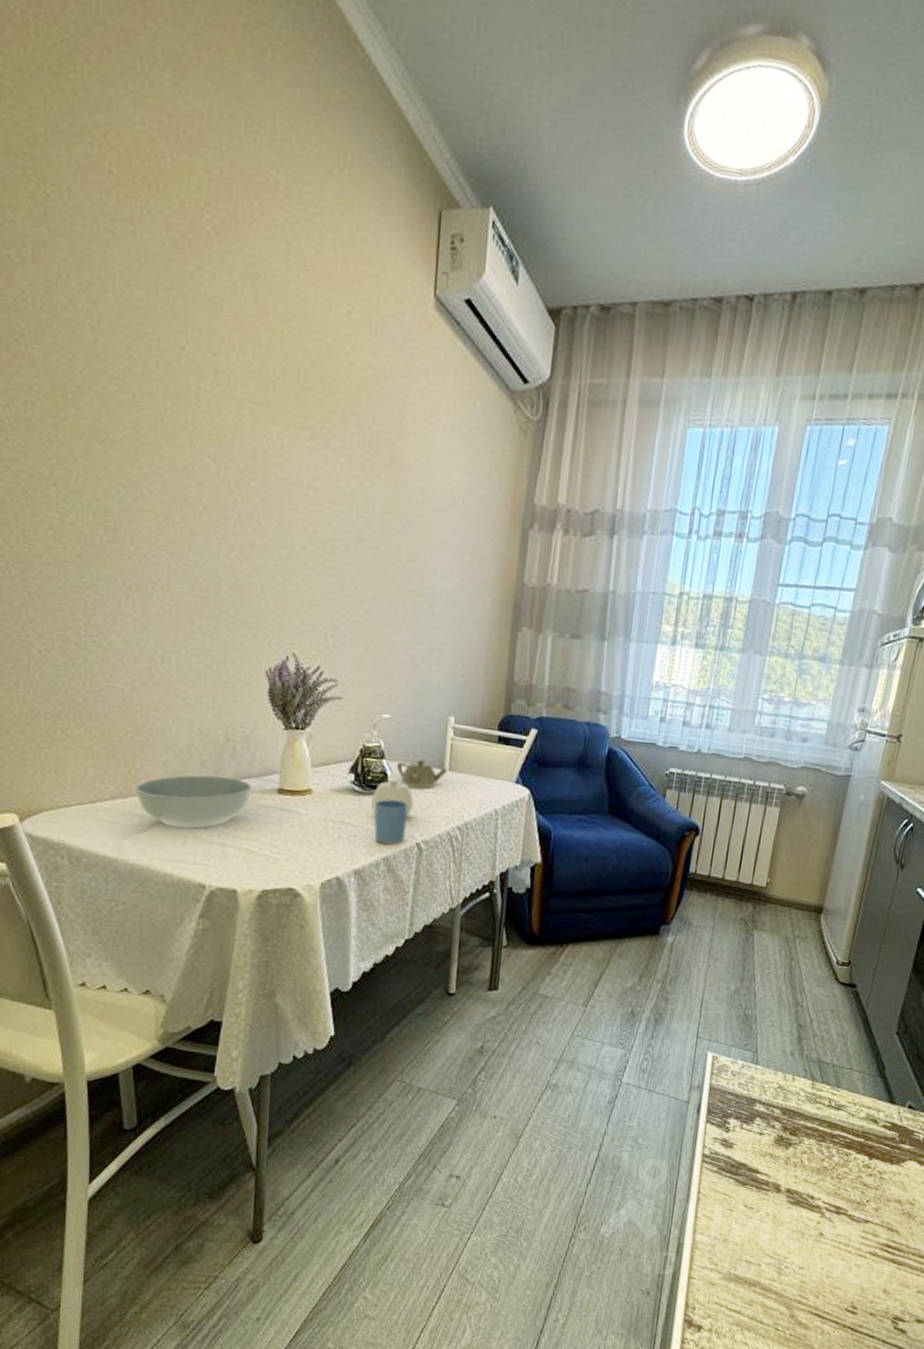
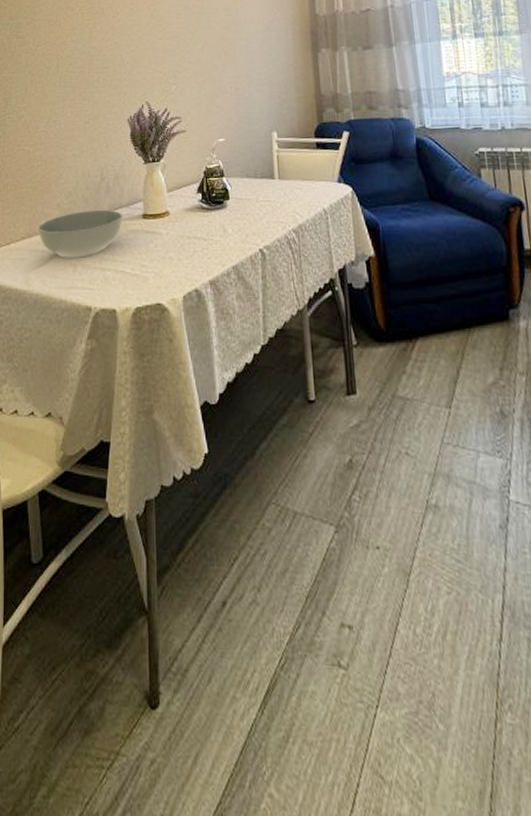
sugar bowl: present [370,779,414,814] -> none [216,193,253,226]
mug: present [373,798,409,845] -> none [220,211,249,253]
teapot: present [396,758,447,790] -> none [234,172,277,200]

